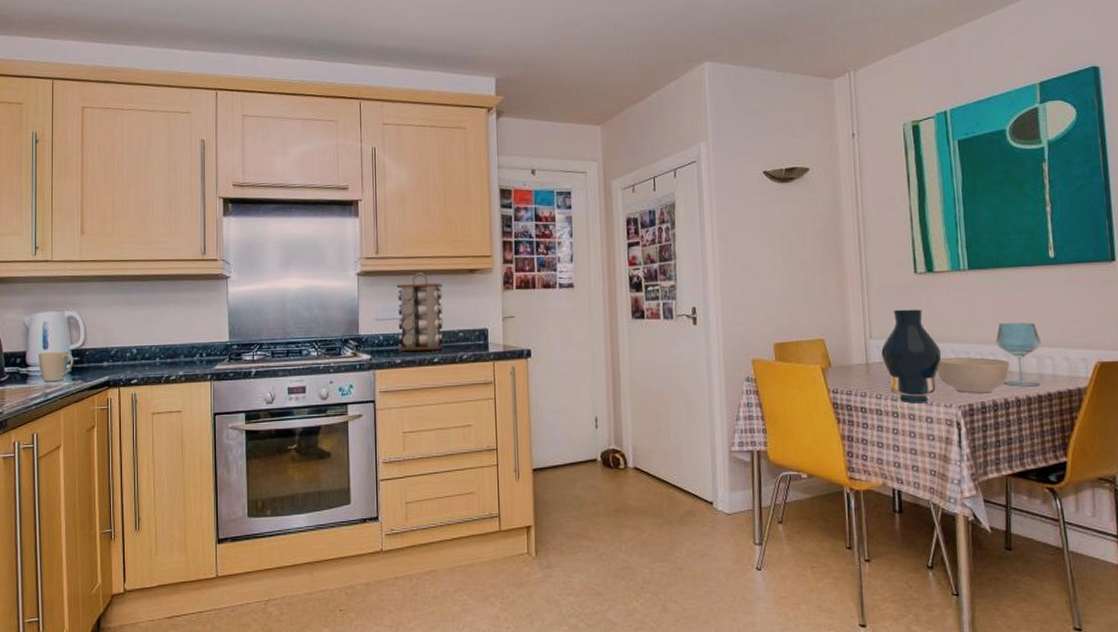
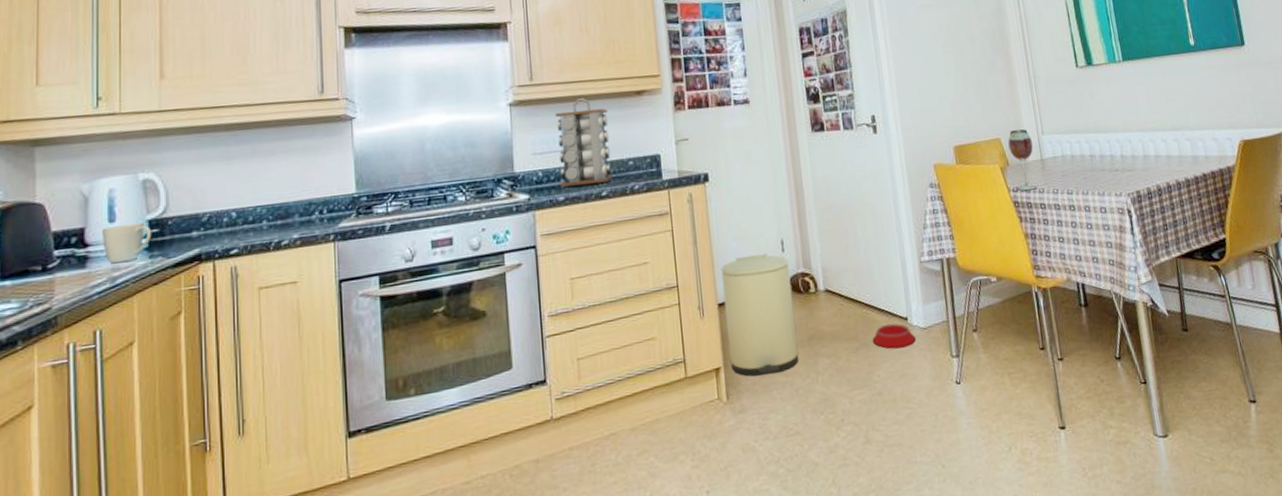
pedal bin: none [537,428,605,537] -> present [721,254,799,377]
pet bowl: none [676,505,719,530] -> present [872,323,916,349]
wineglass: none [832,332,860,393] -> present [1008,129,1038,191]
vase: present [881,309,942,403] -> none [1053,102,1108,195]
bowl: present [937,357,1010,394] -> none [1105,145,1168,181]
wine glass: present [995,322,1042,387] -> none [1153,107,1195,170]

